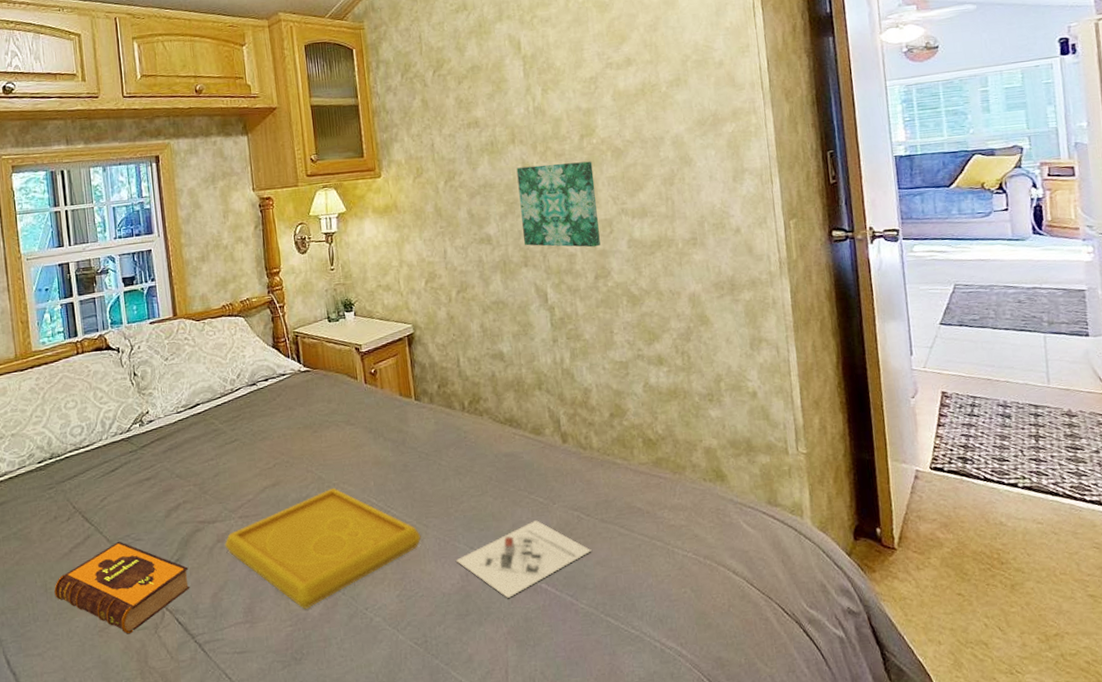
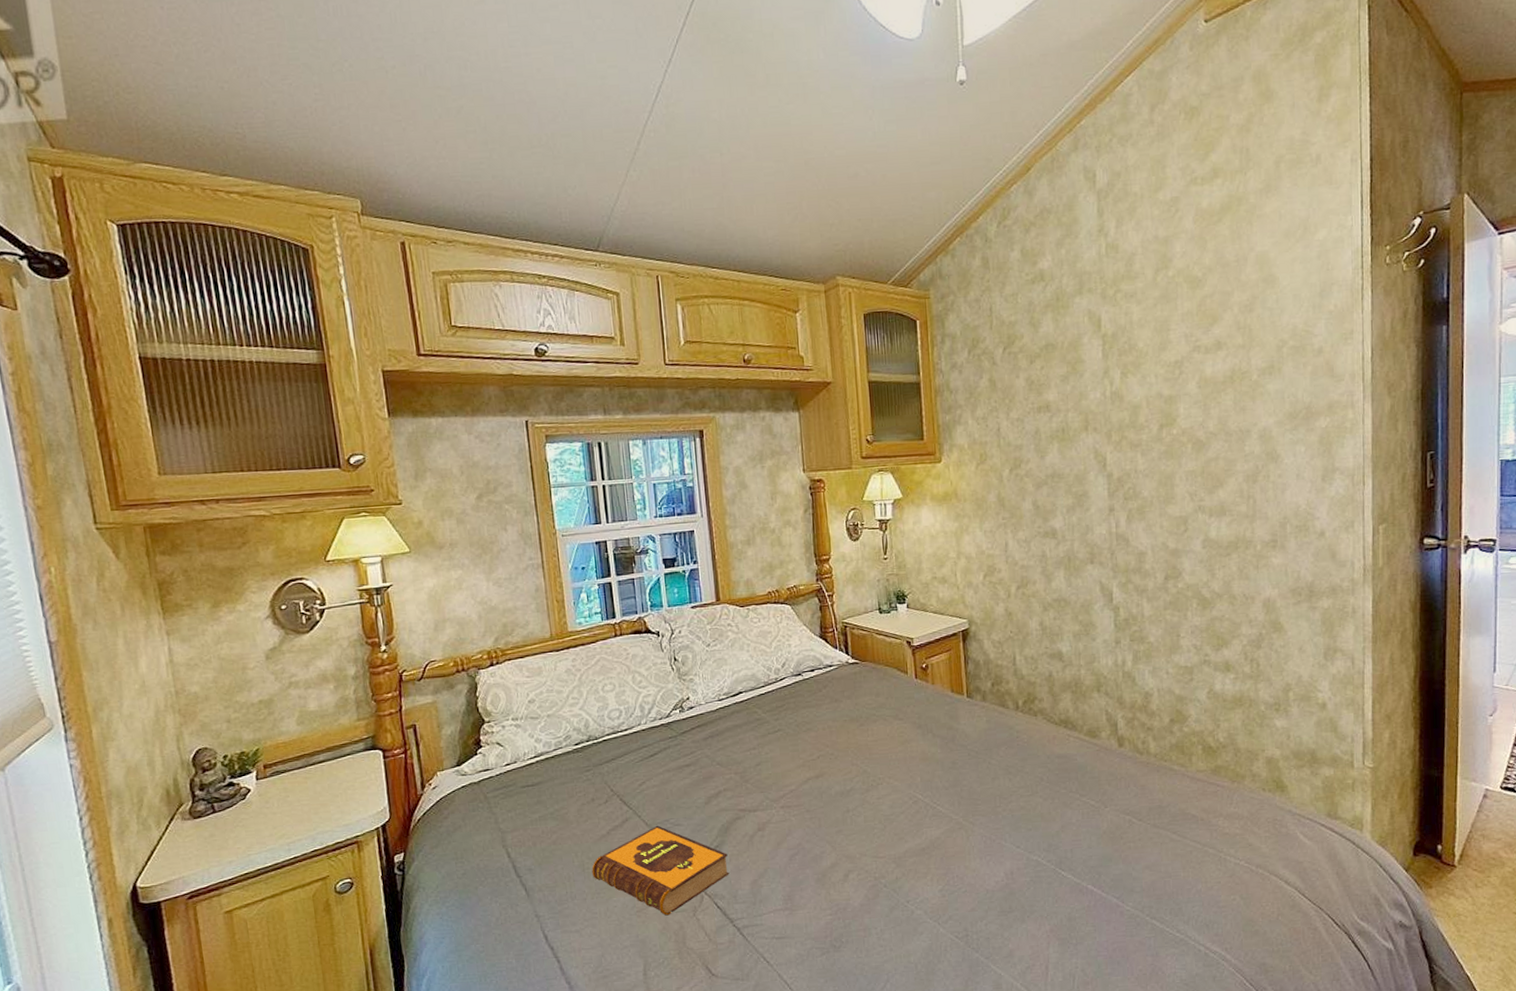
serving tray: present [224,487,421,609] -> none [765,781,967,899]
architectural model: present [456,520,592,598] -> none [1002,823,1141,897]
wall art: present [516,161,601,248] -> none [1088,453,1173,546]

